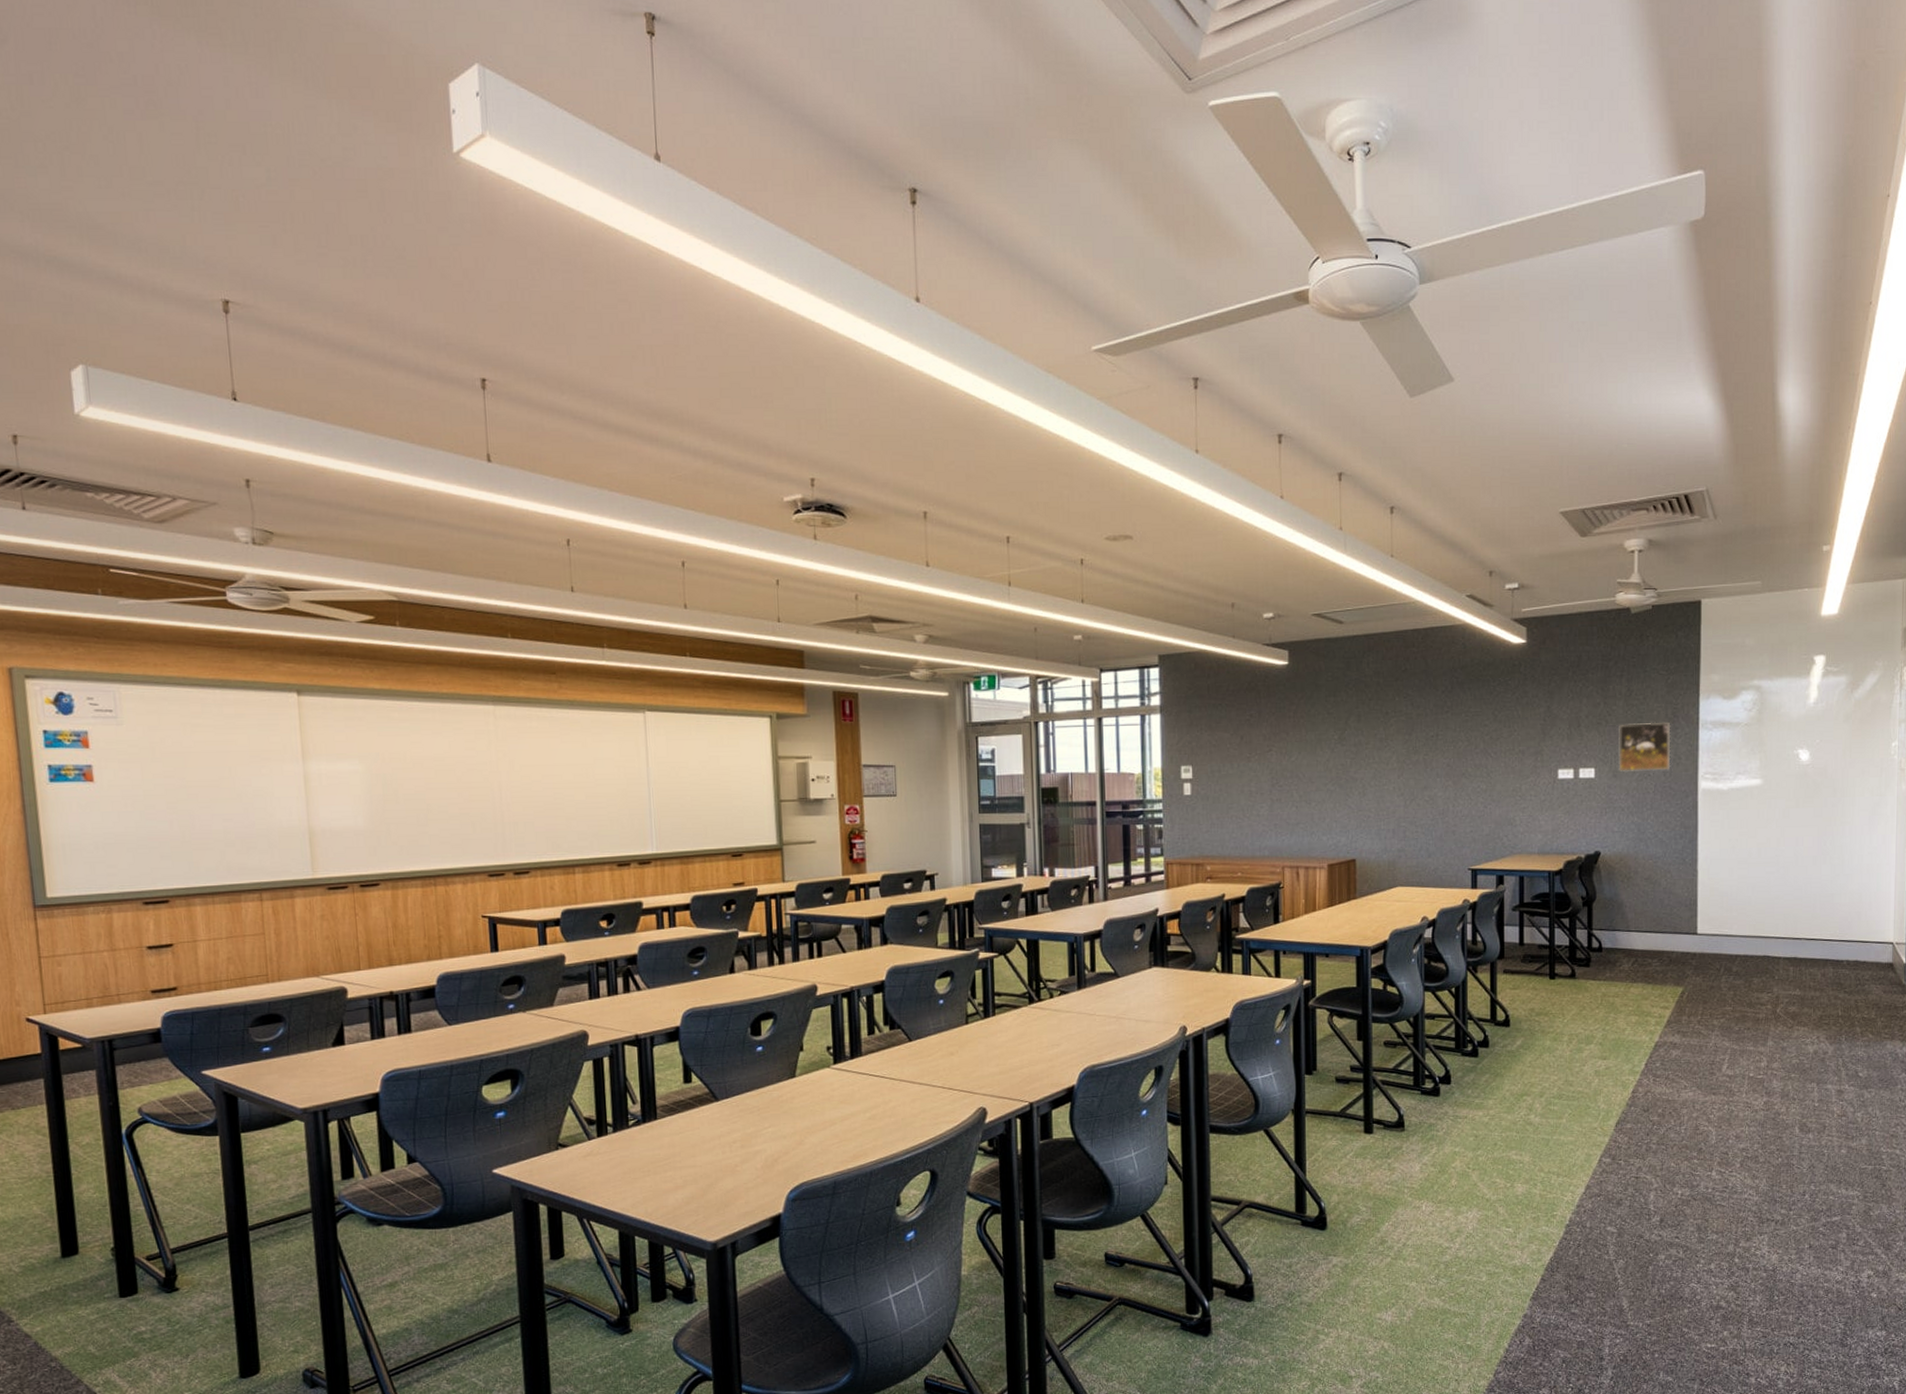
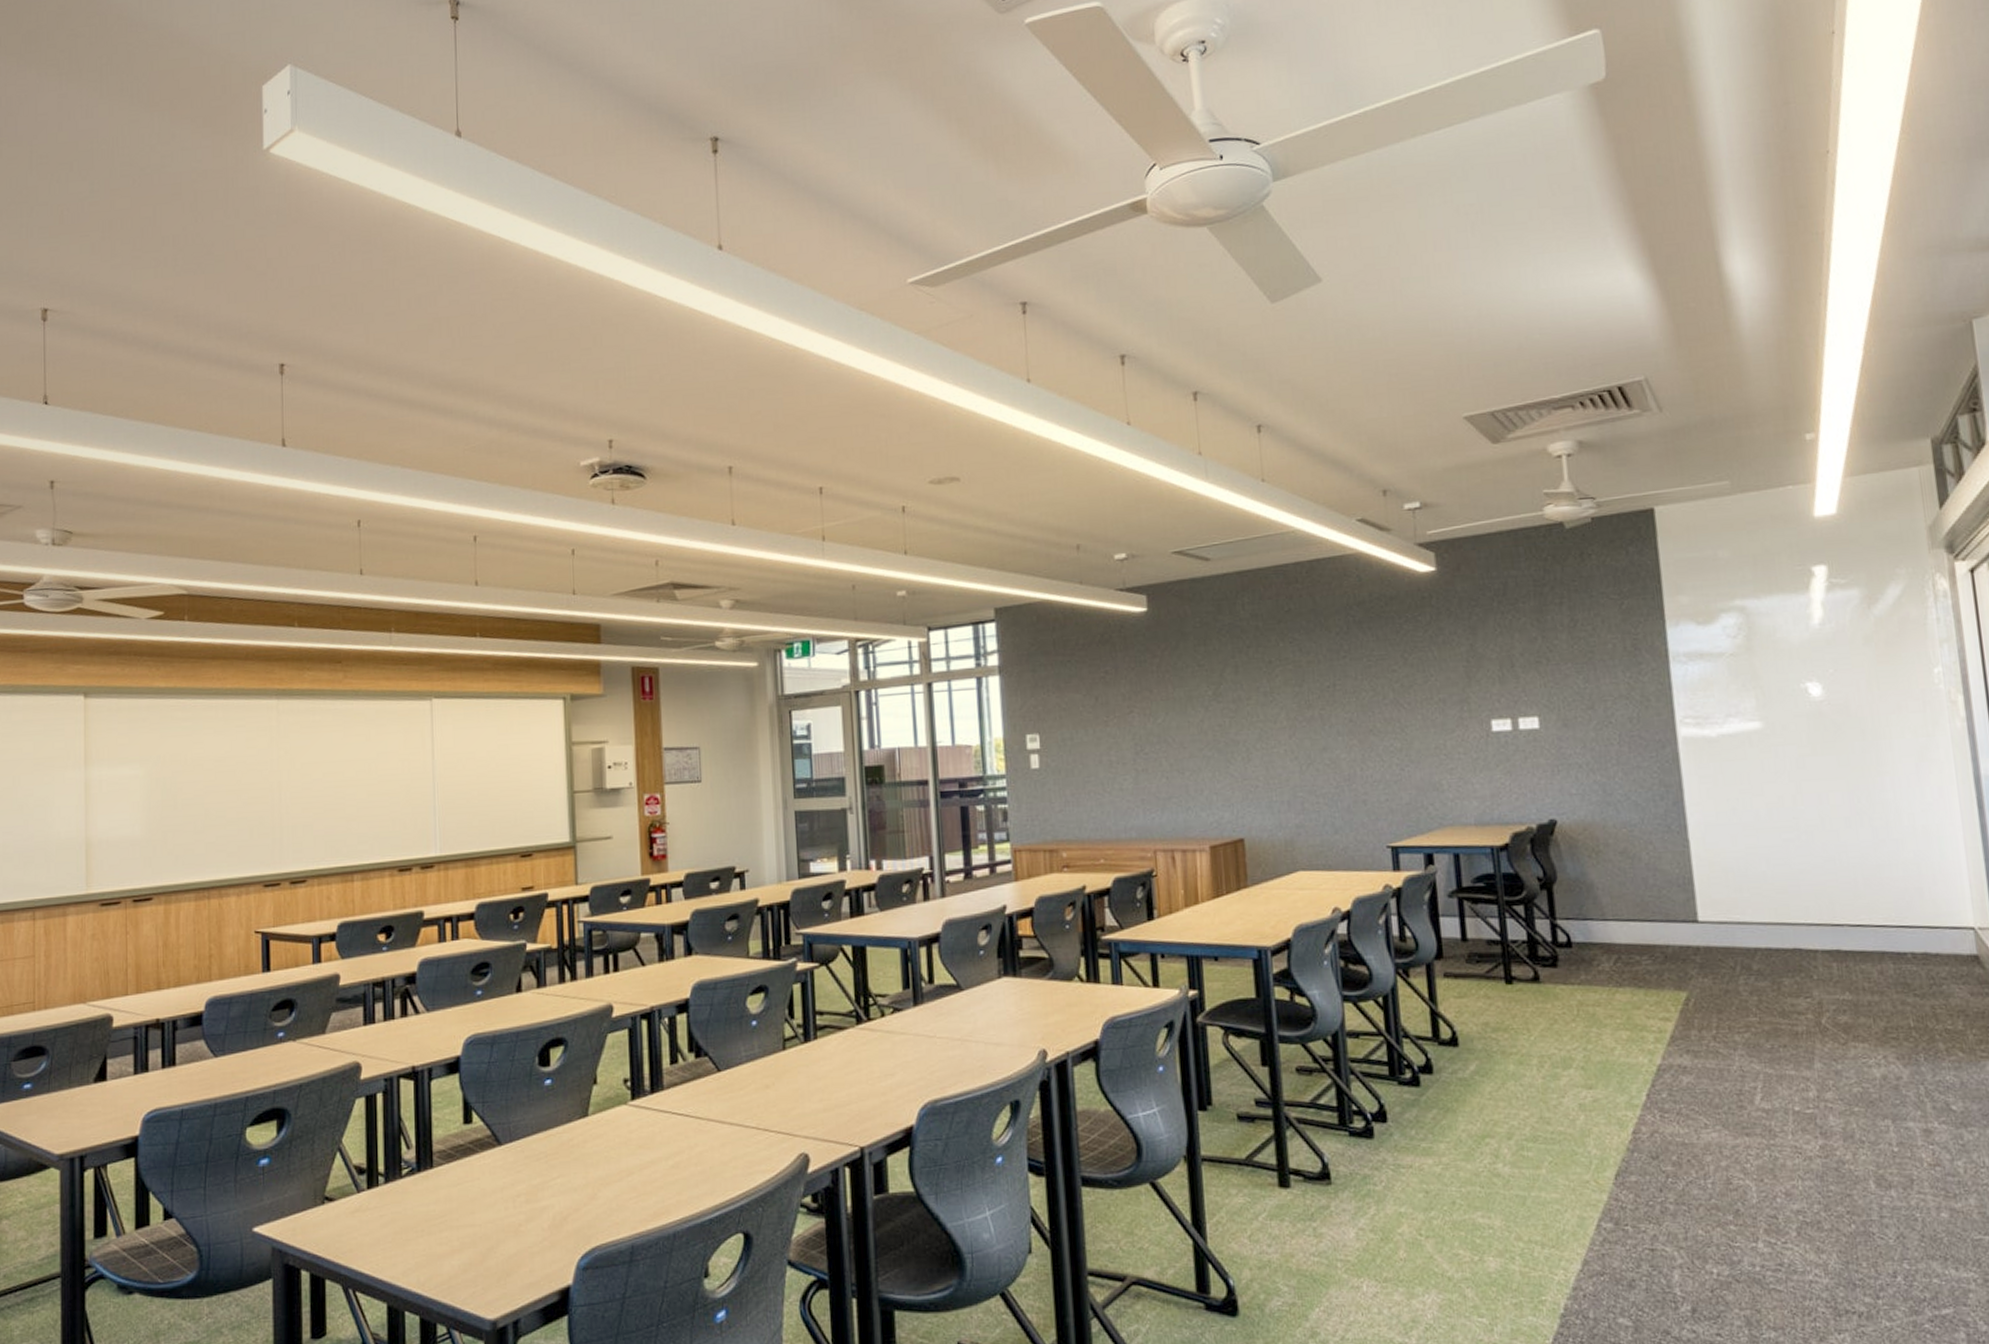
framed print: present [1619,722,1671,772] -> none [1564,657,1638,720]

